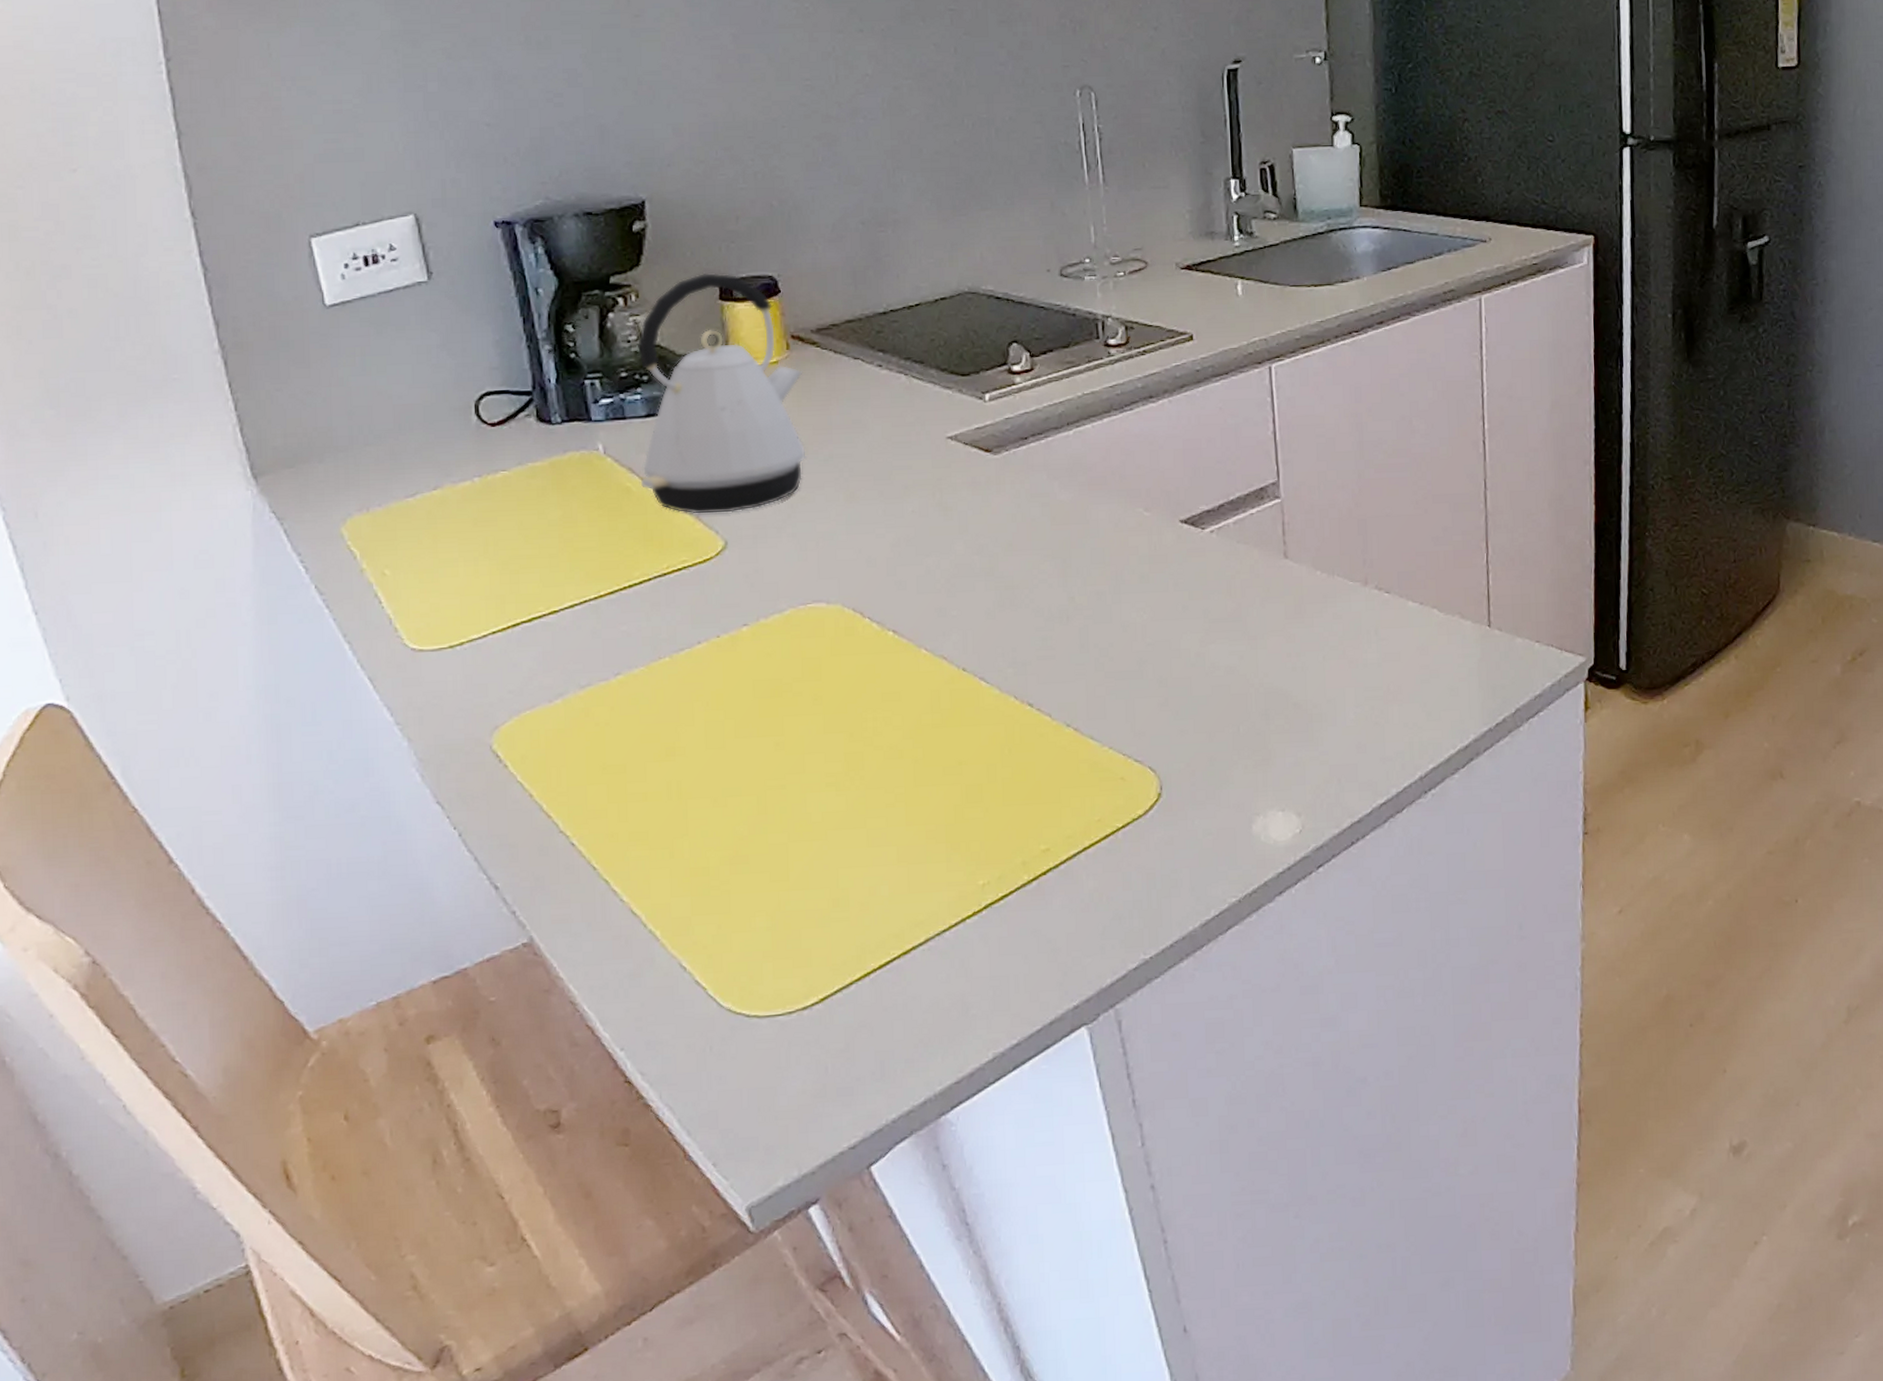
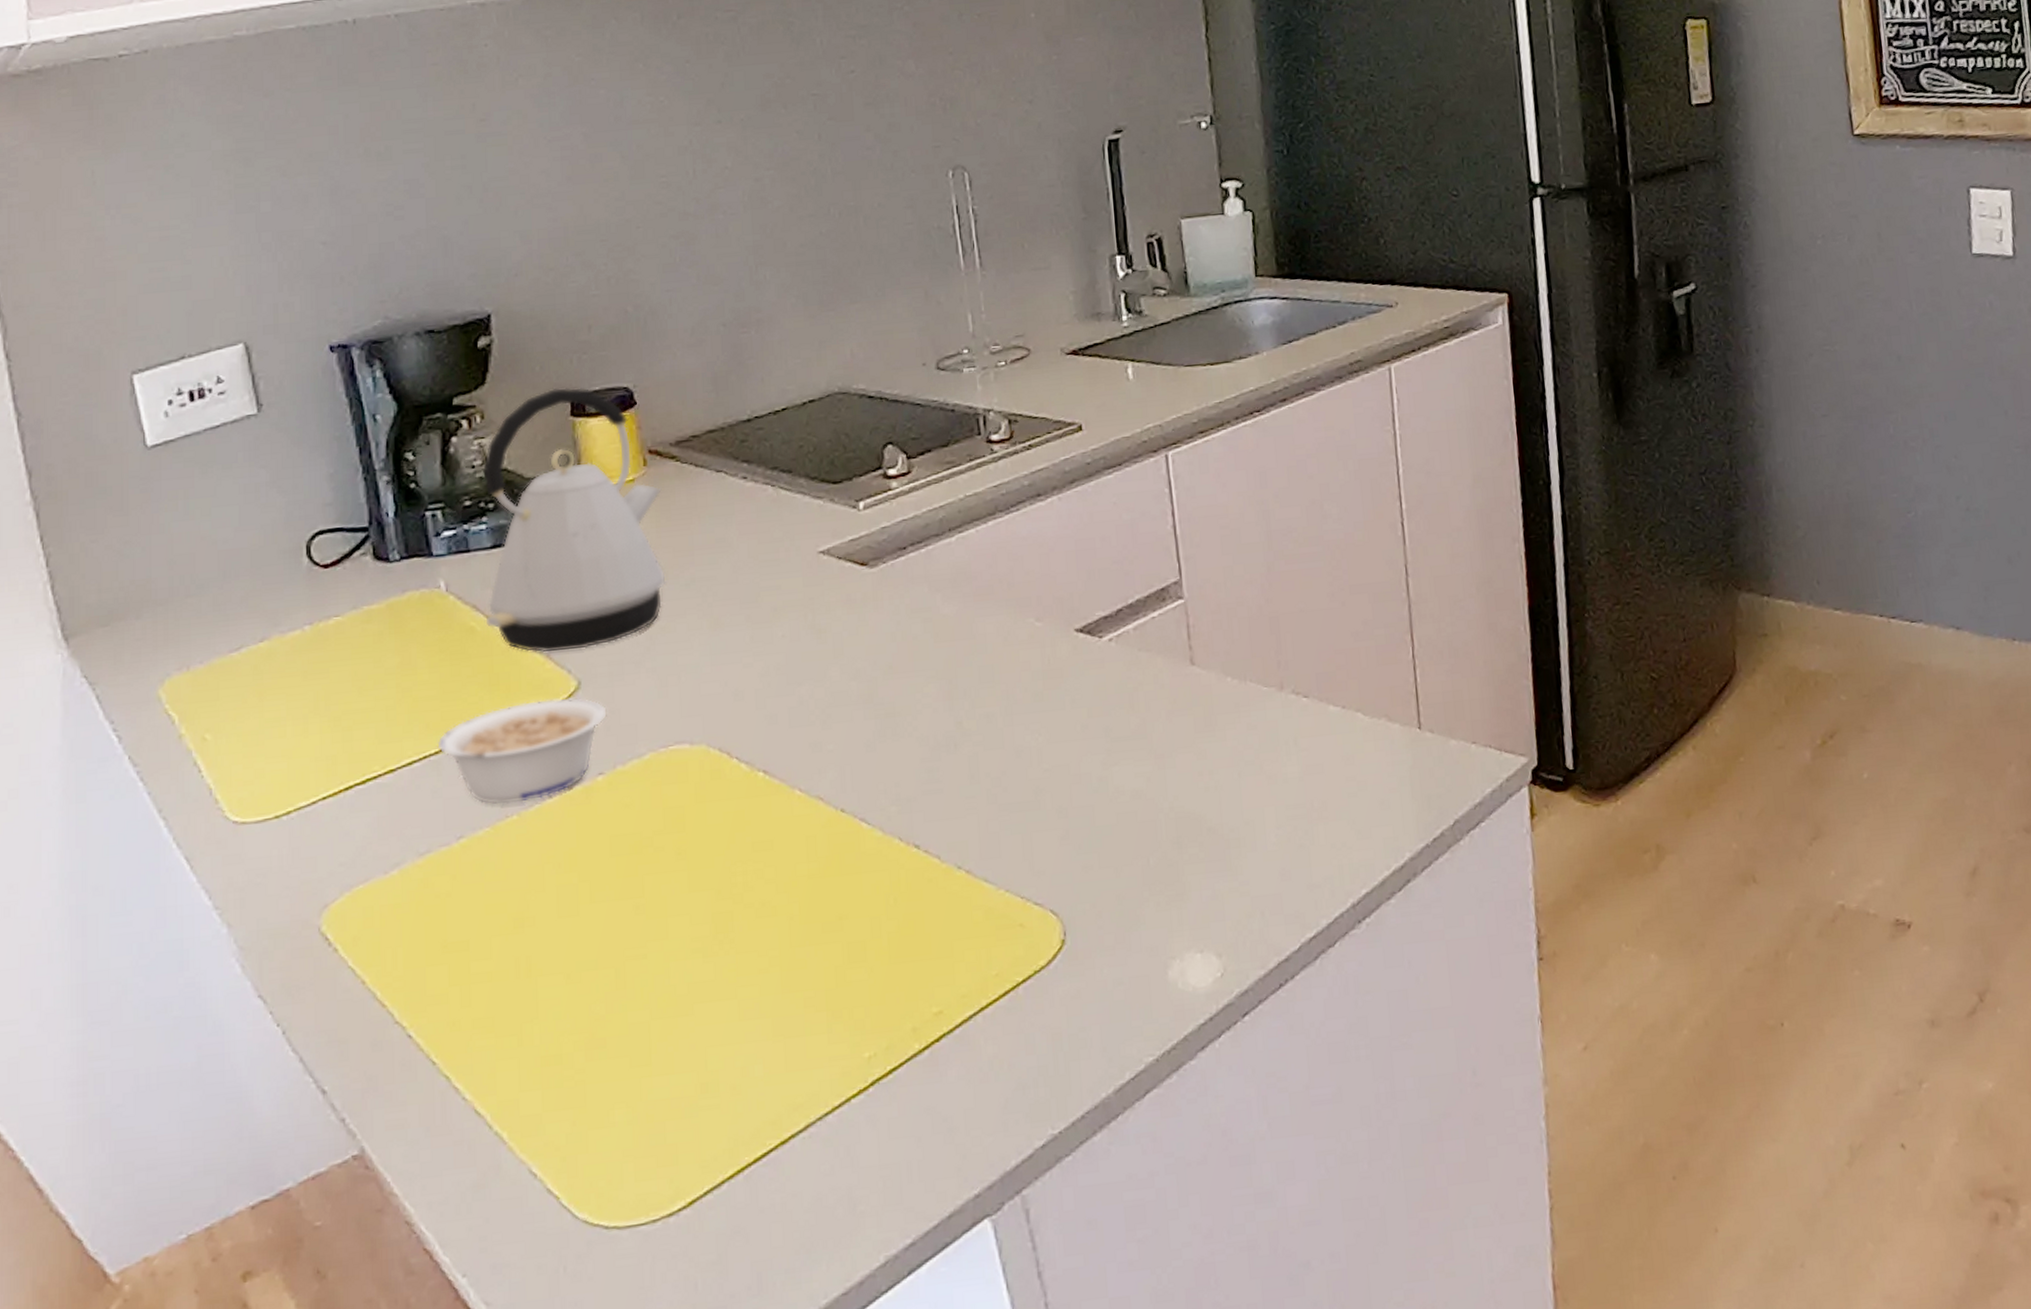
legume: none [596,555,751,647] -> present [437,697,607,805]

